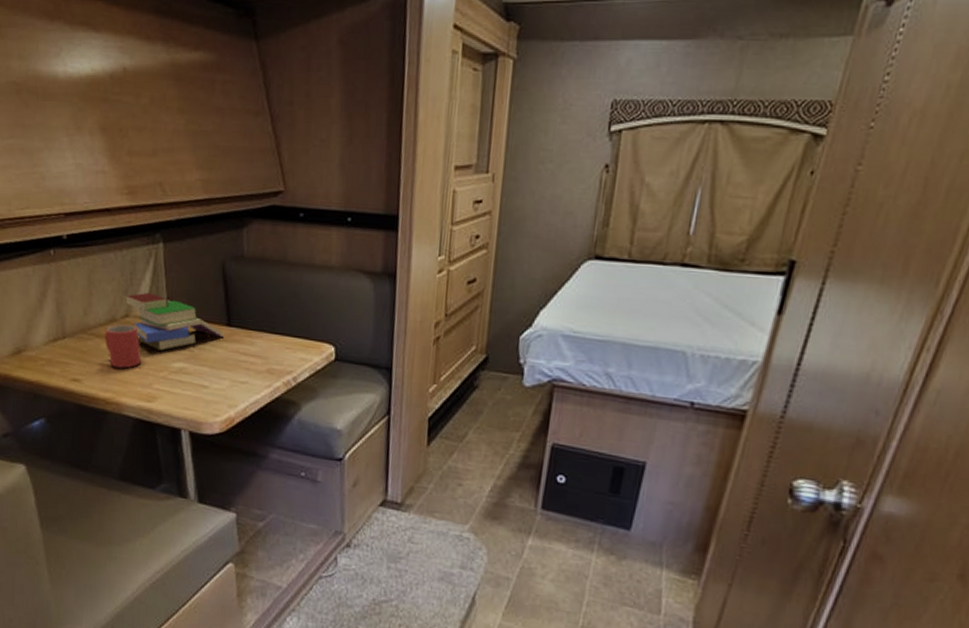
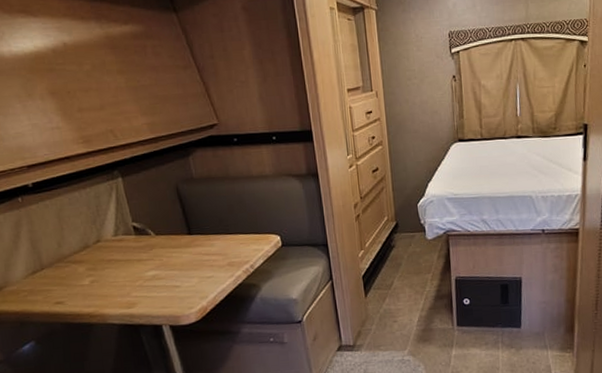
mug: present [105,324,142,369] -> none [80,247,118,286]
book: present [125,292,224,351] -> none [95,219,187,265]

